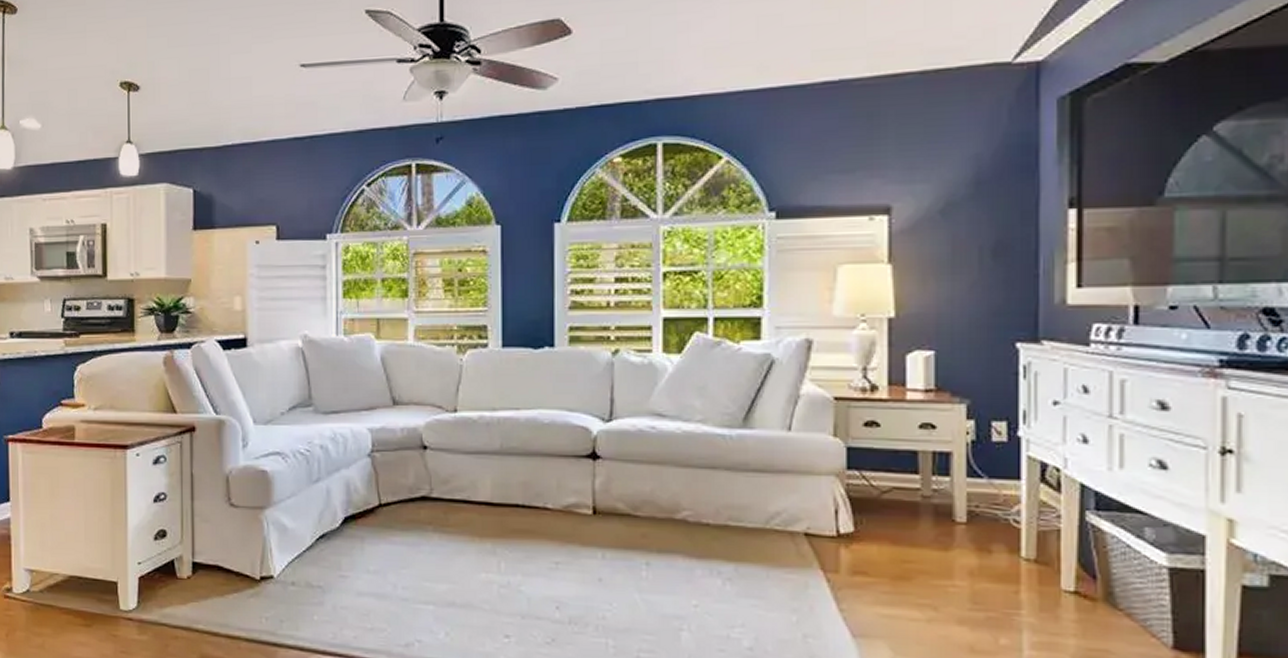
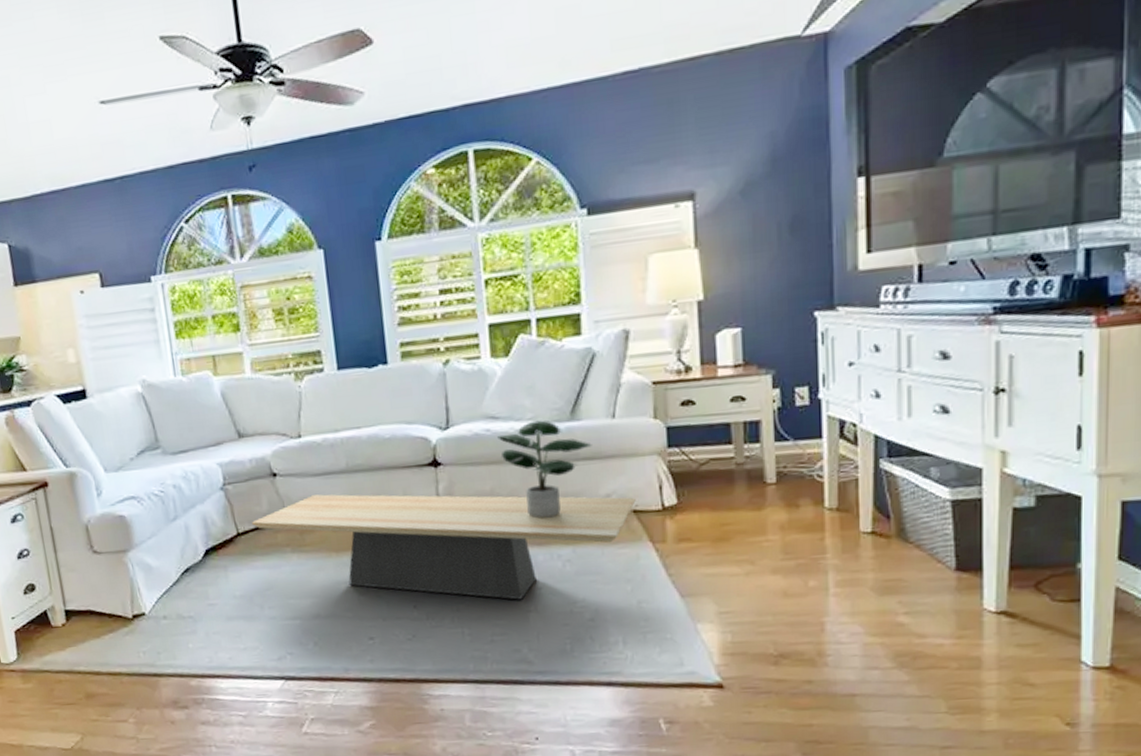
coffee table: none [395,474,808,616] -> present [251,494,636,600]
potted plant: none [663,423,764,529] -> present [497,420,592,519]

